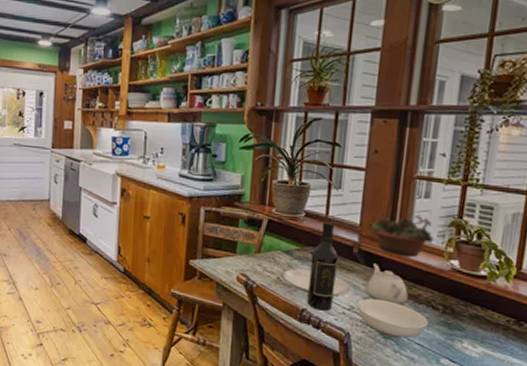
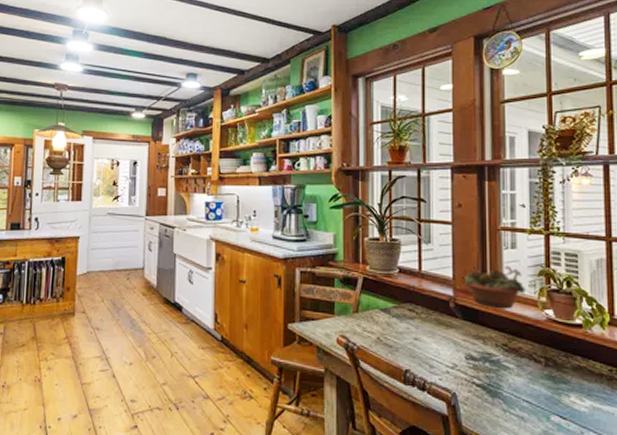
plate: present [283,269,351,297] -> none [384,327,451,355]
wine bottle: present [307,222,339,311] -> none [409,277,437,371]
bowl: present [357,298,428,339] -> none [460,354,533,397]
teapot: present [365,262,409,305] -> none [466,316,510,360]

